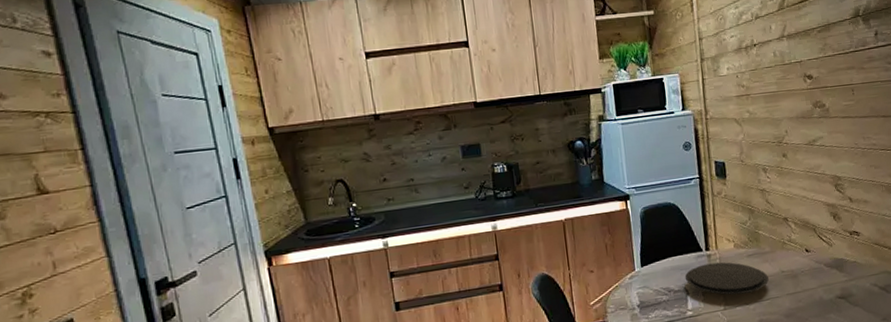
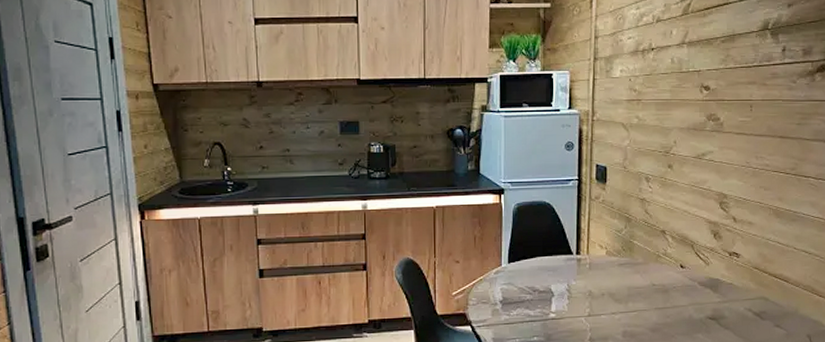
plate: present [684,262,769,295] -> none [551,267,638,303]

